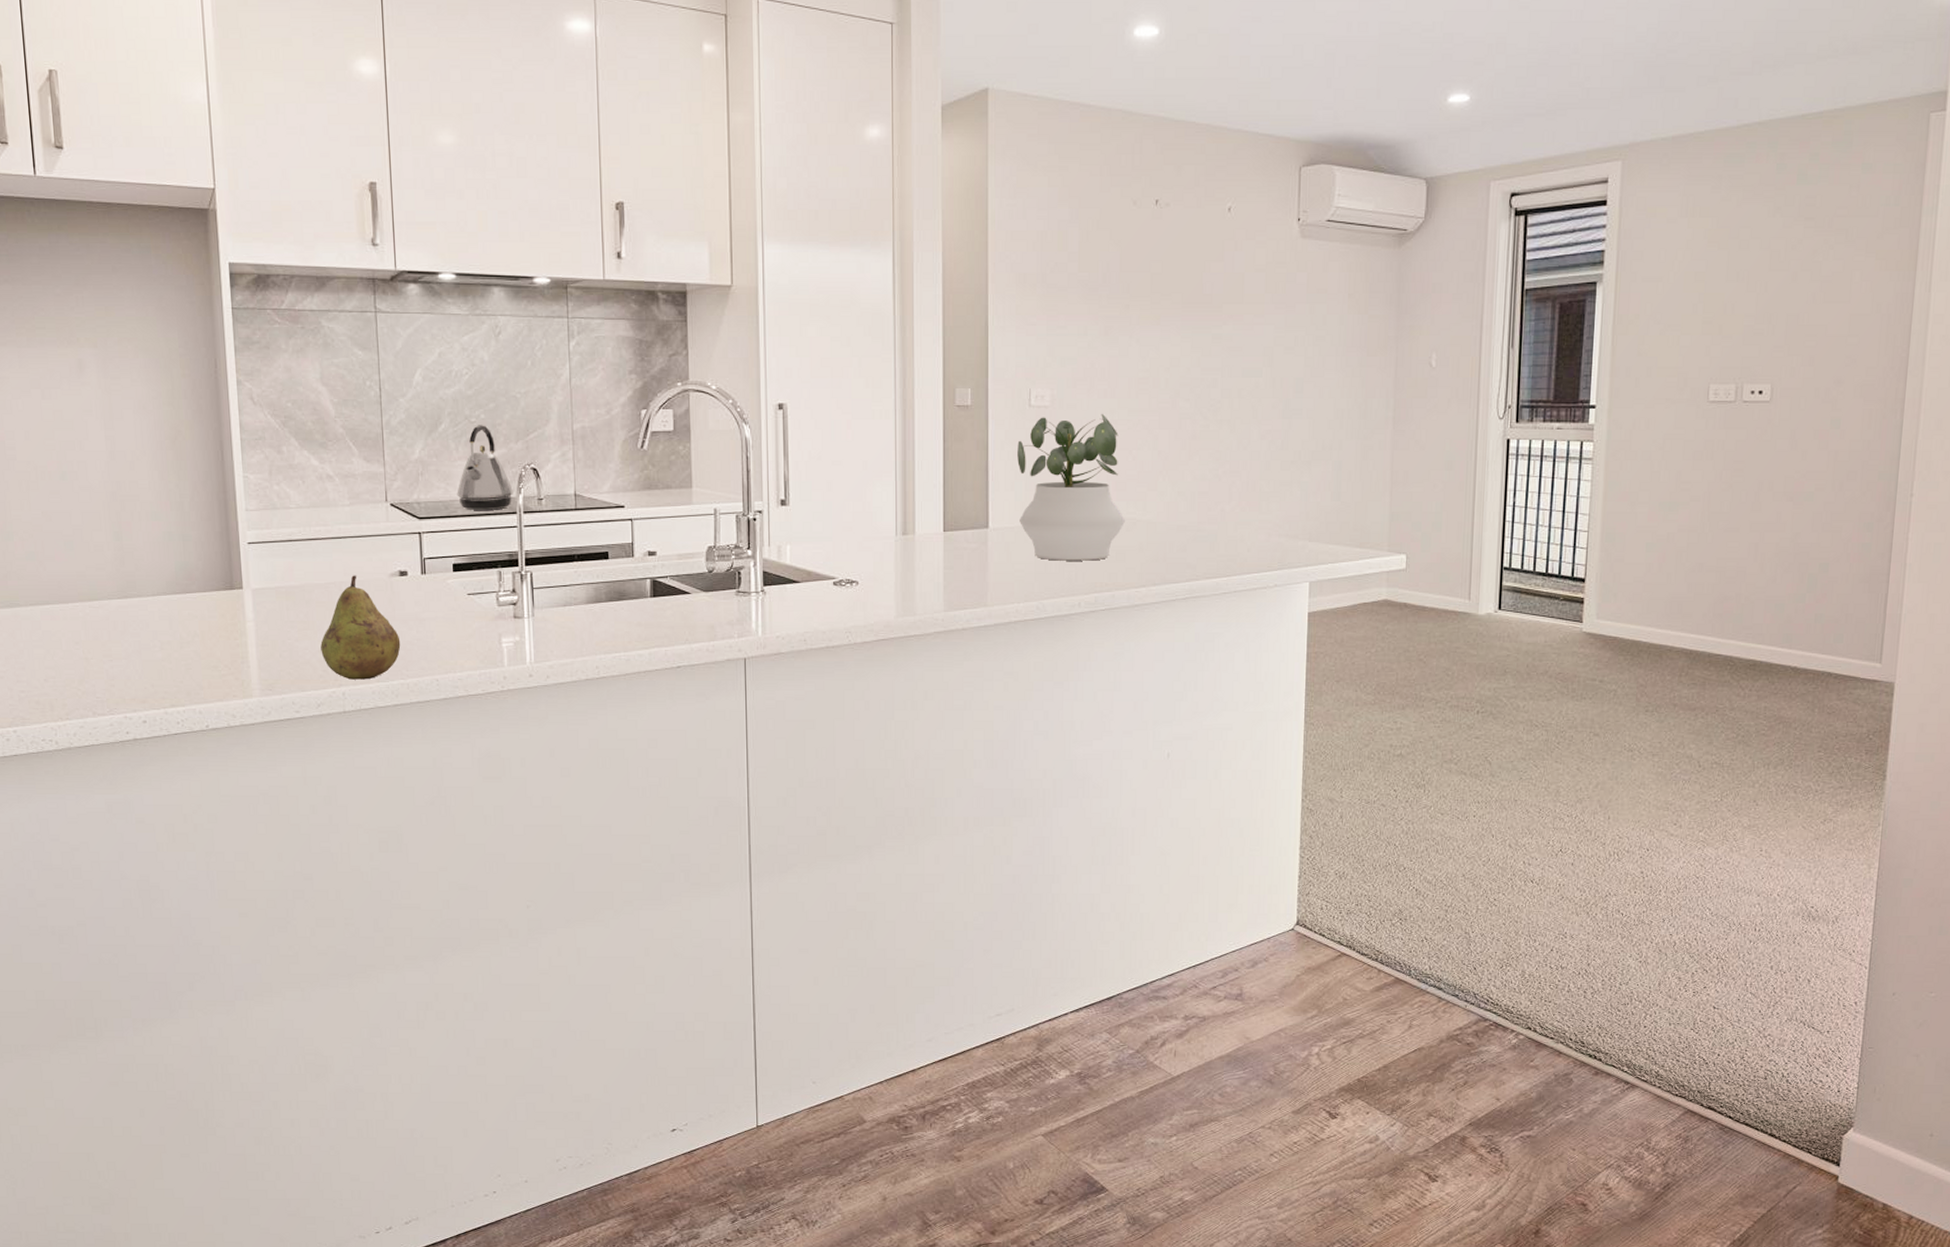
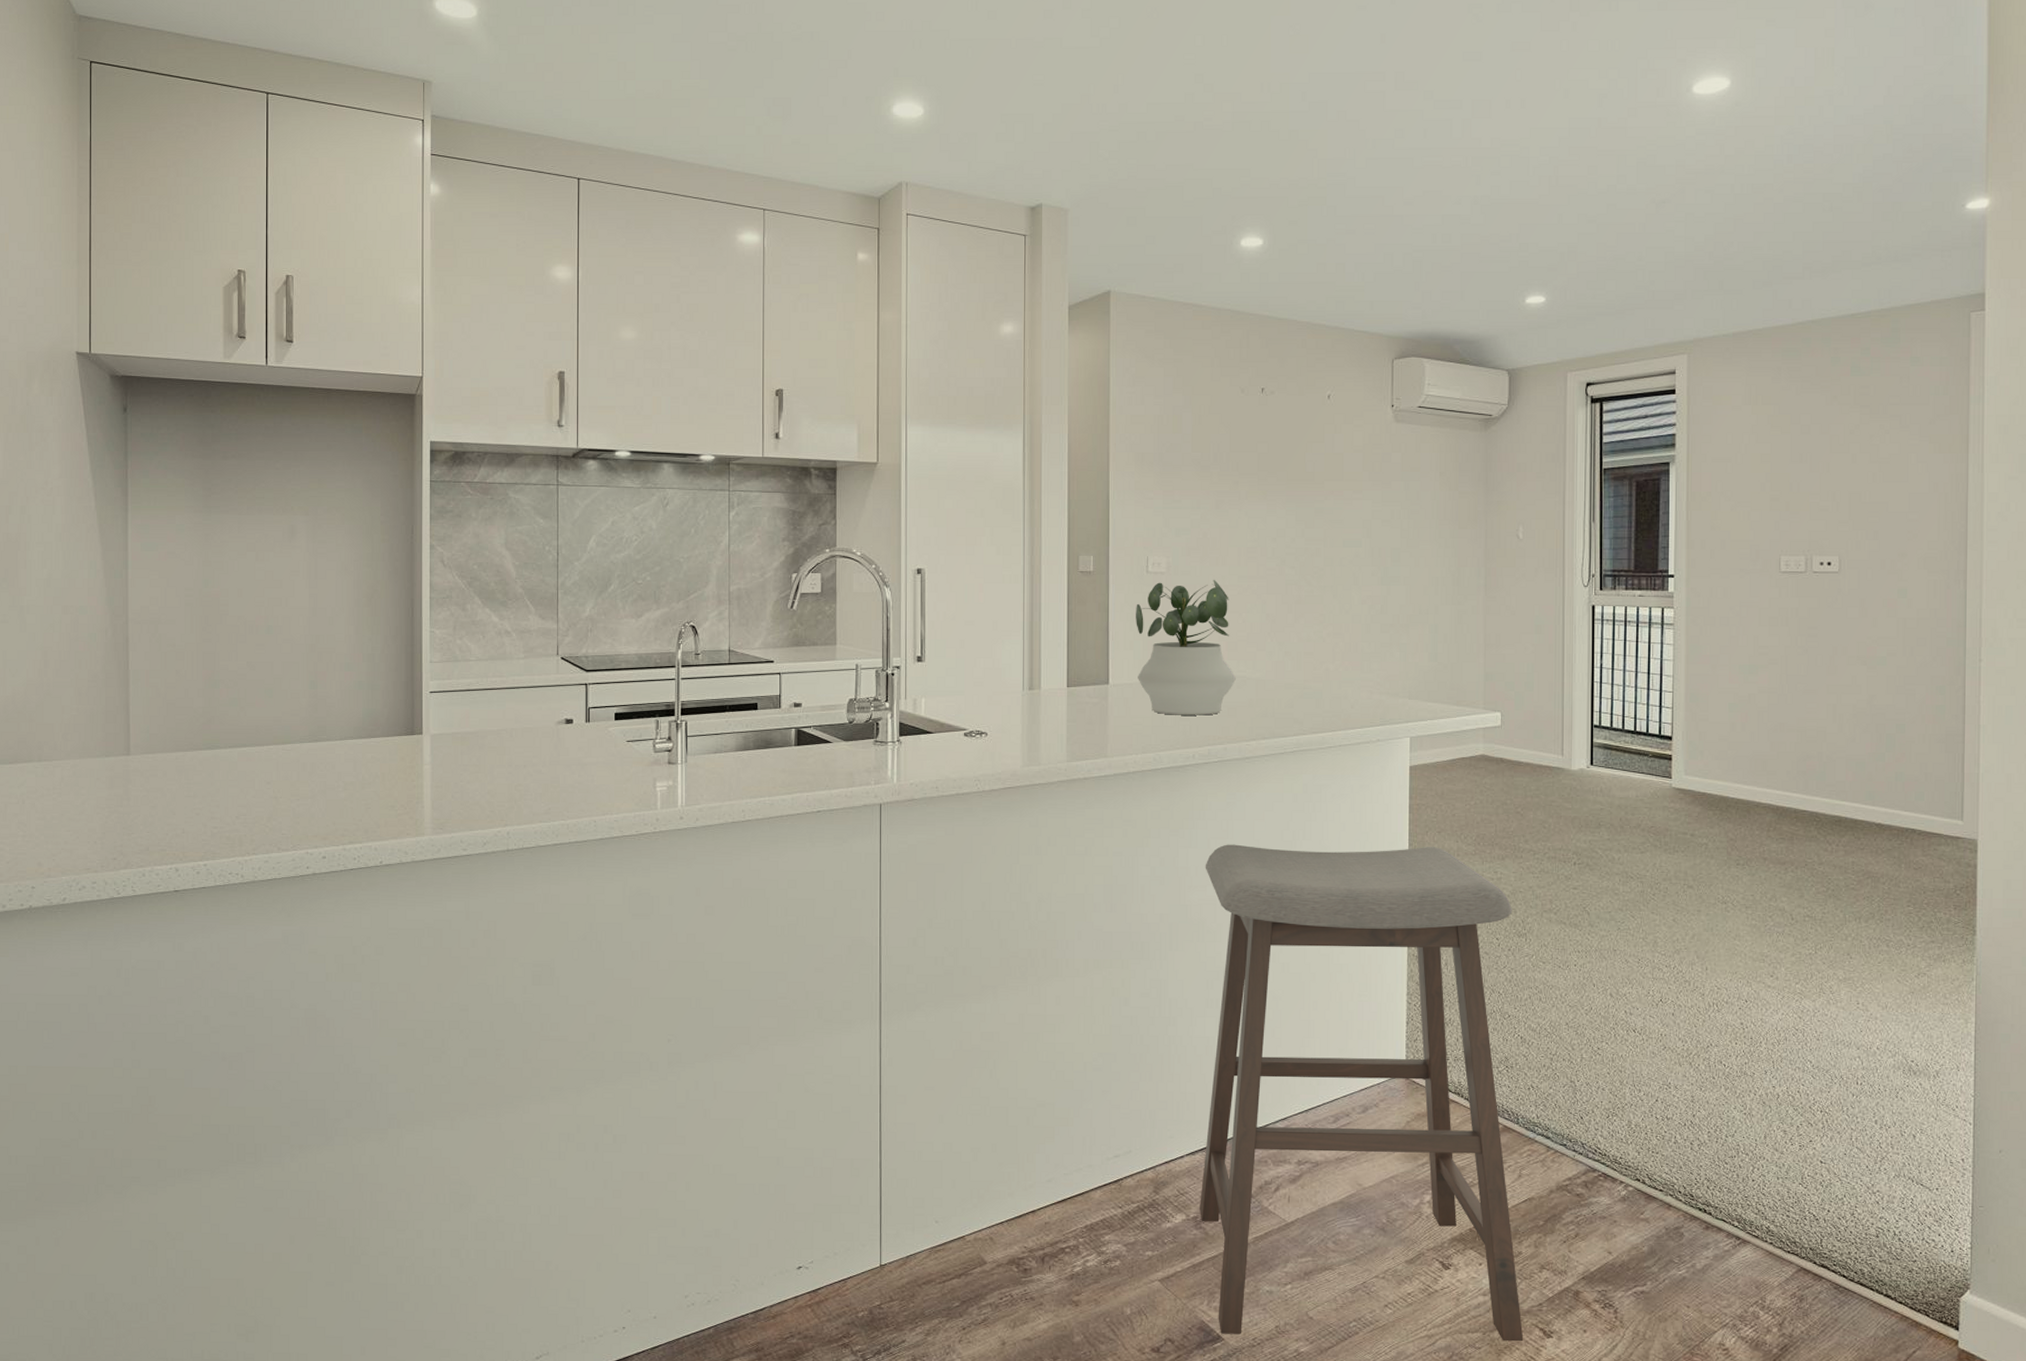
fruit: present [320,575,401,680] -> none [490,722,563,820]
kettle: present [457,425,513,510] -> none [622,586,673,664]
bar stool: none [1084,696,1412,1186] -> present [1200,844,1524,1342]

